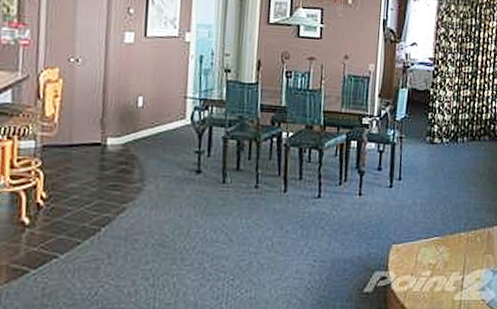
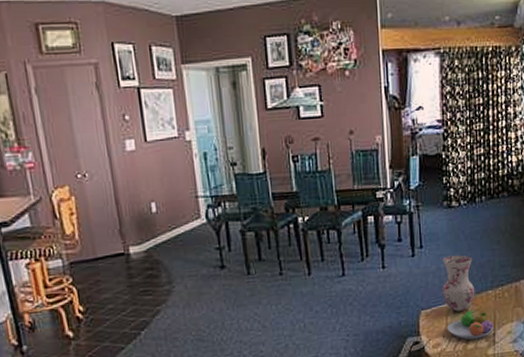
vase: none [415,192,448,250] -> present [442,254,475,312]
fruit bowl: none [415,250,463,282] -> present [446,310,494,340]

